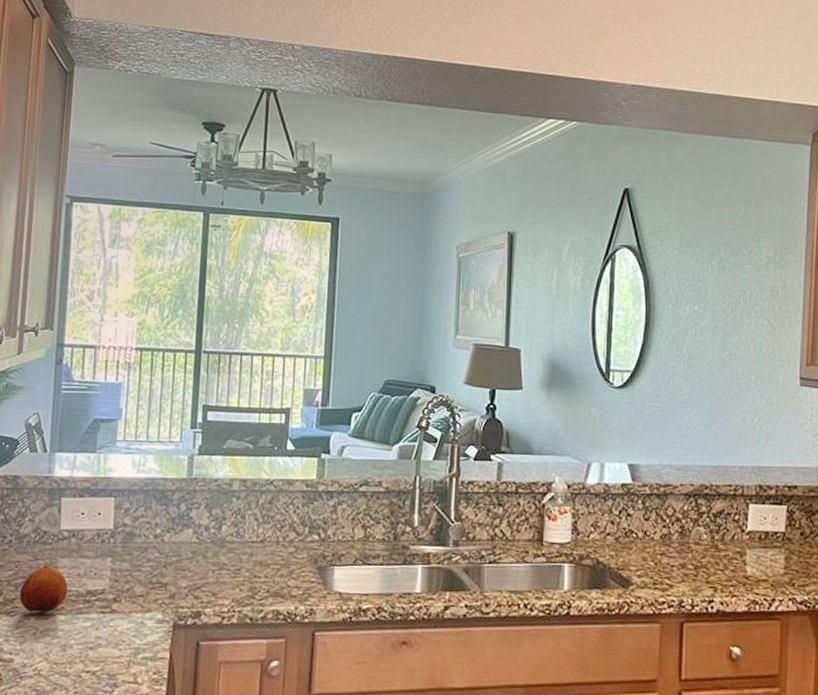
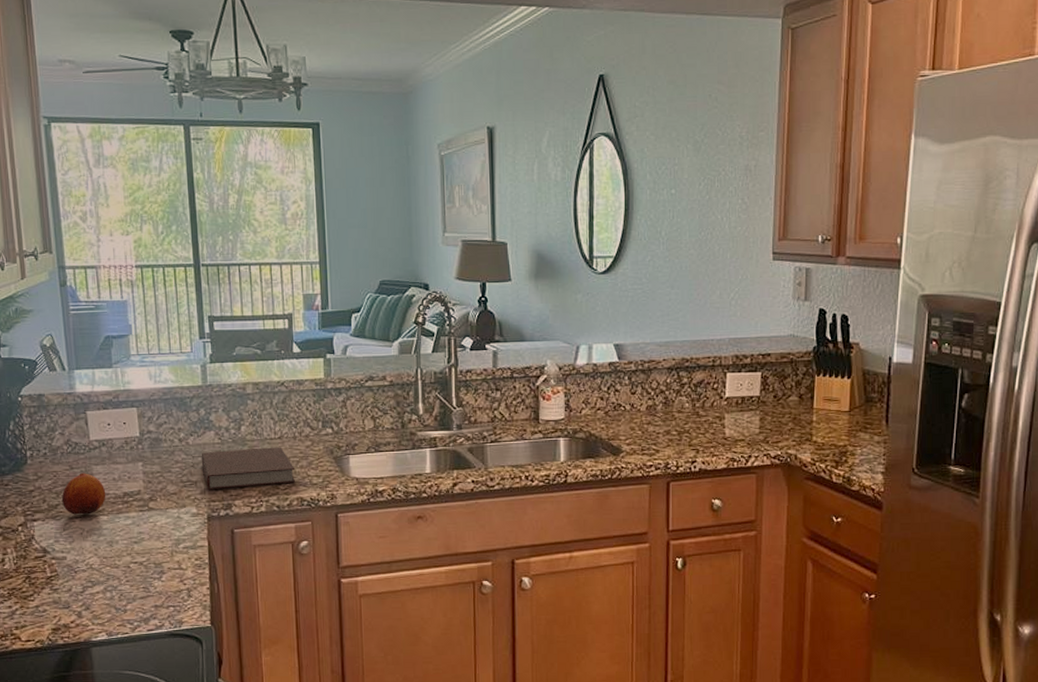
notebook: none [174,551,275,595] -> present [201,447,296,489]

